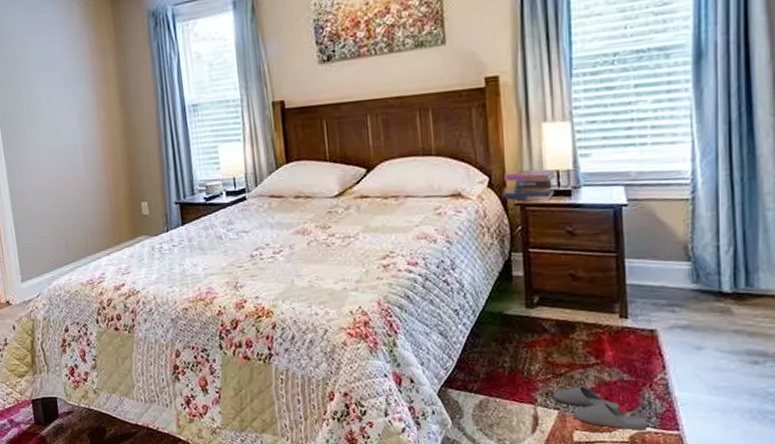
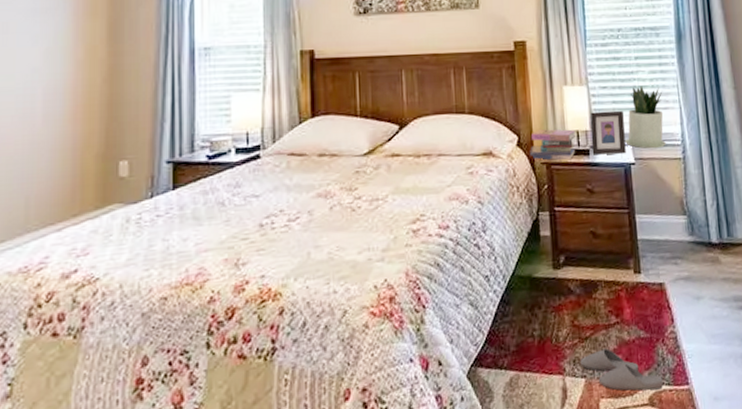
picture frame: none [574,146,617,196] -> present [590,110,626,155]
planter: none [616,117,670,190] -> present [625,85,666,150]

